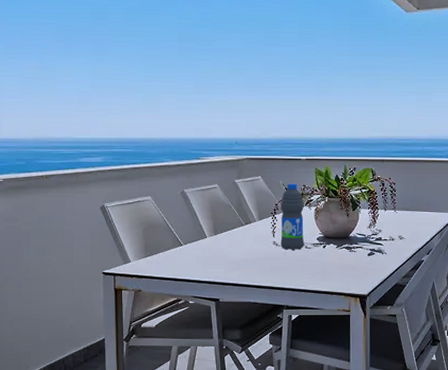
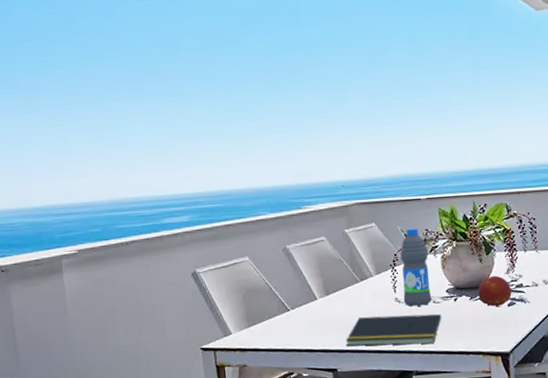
notepad: none [228,255,312,283] -> present [345,313,442,347]
fruit: none [344,229,372,256] -> present [478,275,512,308]

